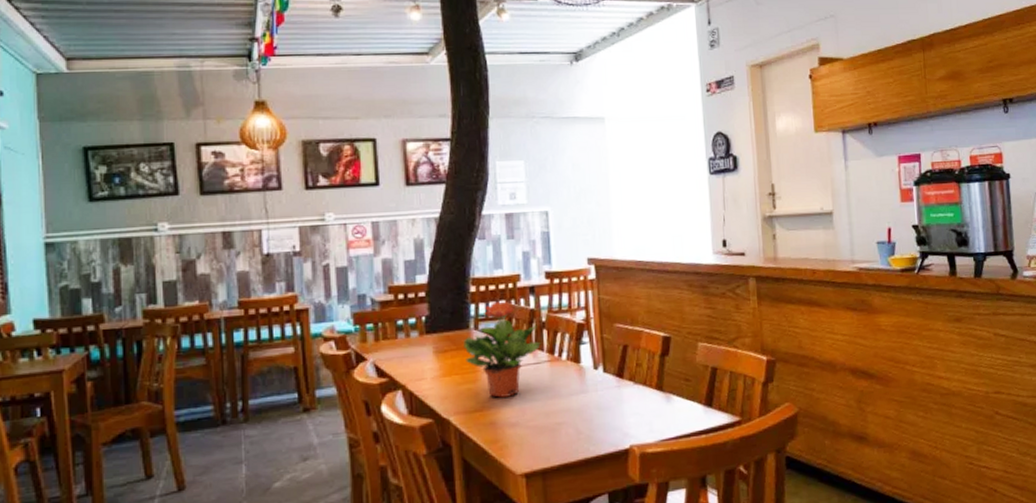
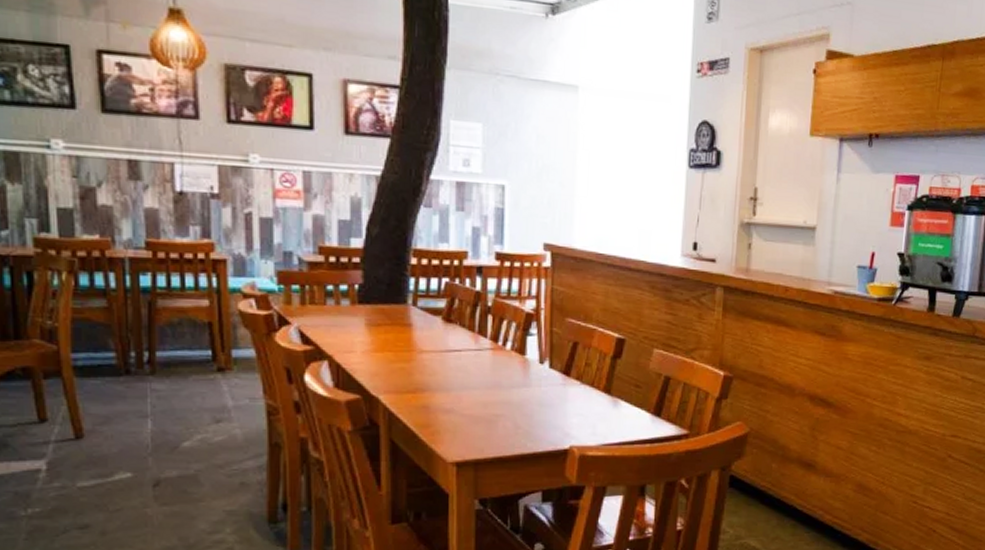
potted plant: present [463,301,541,398] -> none [399,278,484,382]

